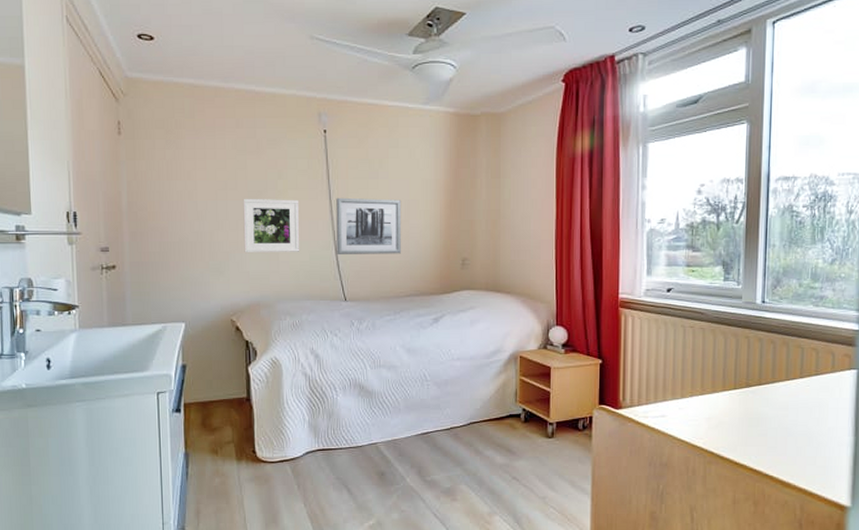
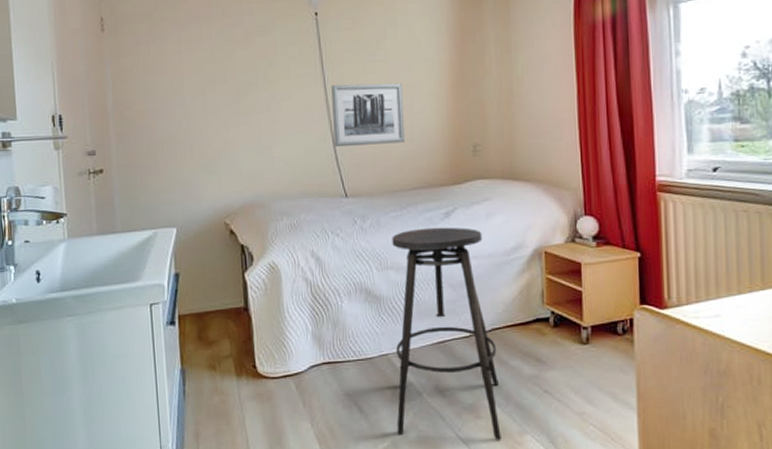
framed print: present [243,198,300,252] -> none [232,89,294,149]
stool: none [382,331,475,520] -> present [392,227,501,440]

